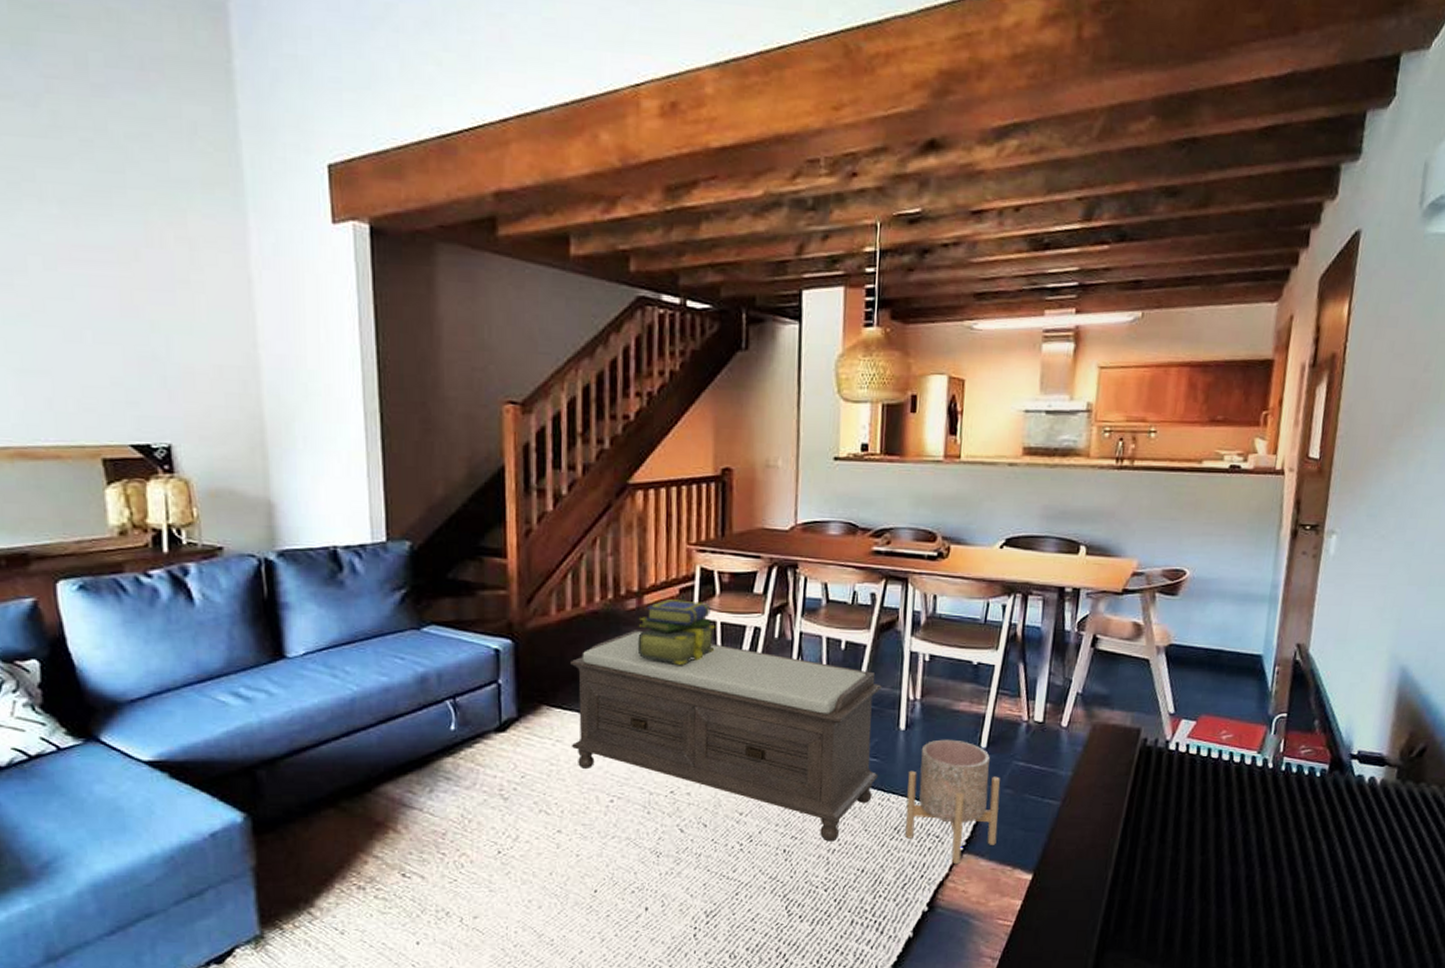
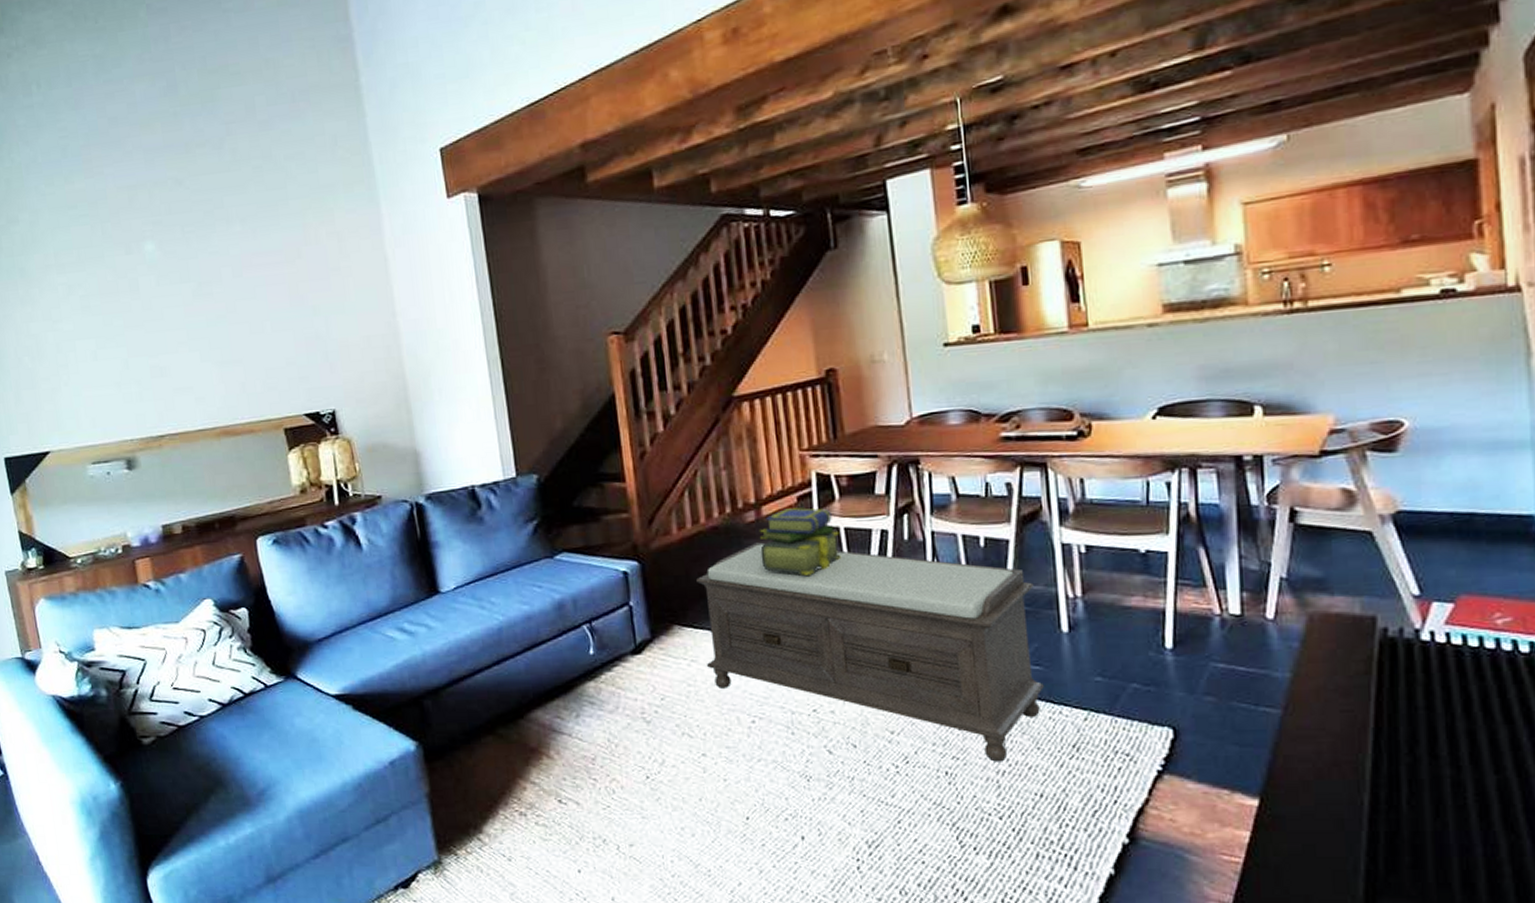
planter: present [905,739,1001,865] -> none [1079,640,1204,788]

